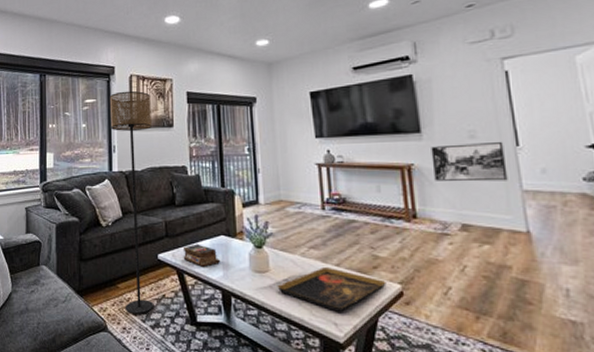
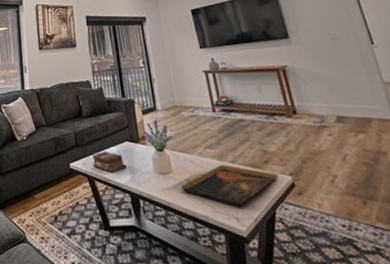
floor lamp: present [109,90,154,314] -> none [19,18,69,223]
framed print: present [431,142,508,182] -> none [299,42,370,80]

